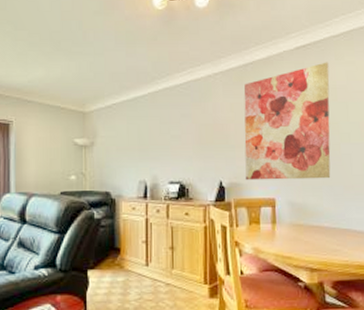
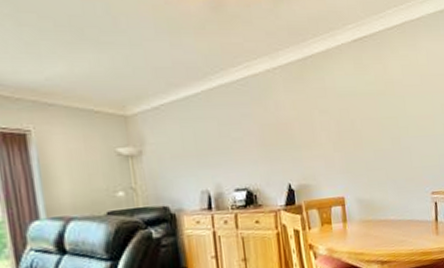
wall art: present [244,62,331,181] -> none [305,55,394,181]

